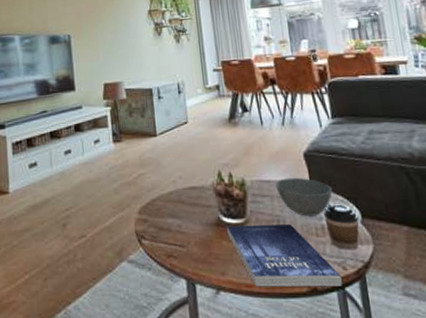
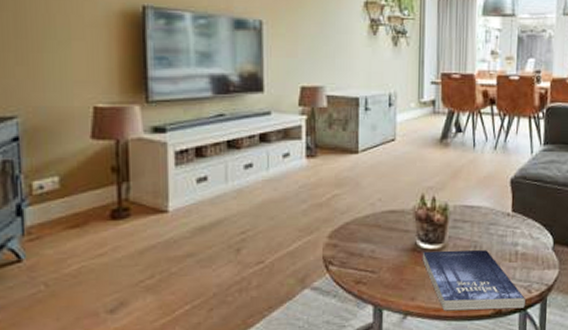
bowl: present [275,177,333,217] -> none [478,203,531,243]
coffee cup: present [322,202,359,250] -> none [519,228,551,275]

